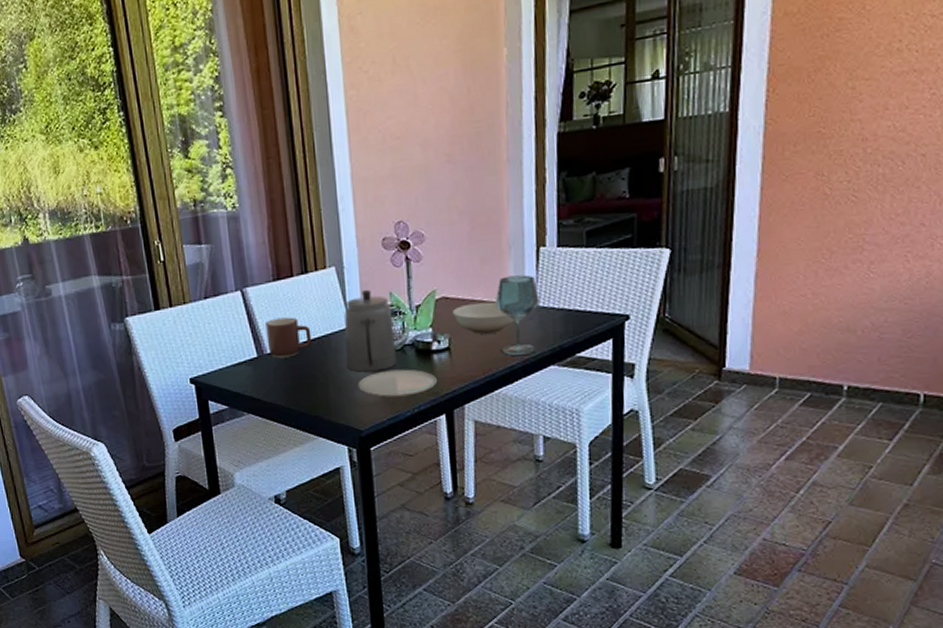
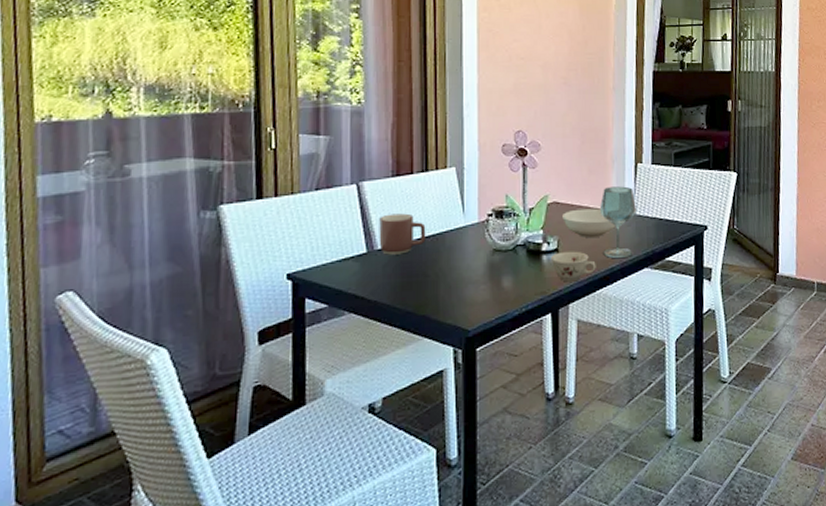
teapot: present [344,289,398,372] -> none [459,190,509,271]
plate: present [357,369,437,398] -> none [468,268,545,297]
teacup: none [443,349,494,382] -> present [552,251,596,282]

